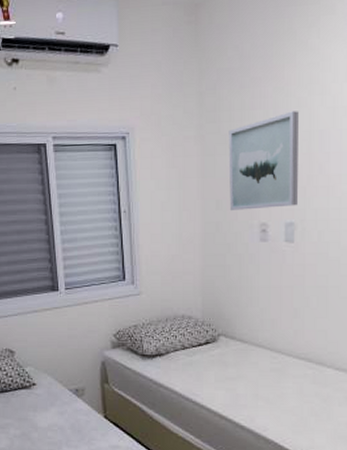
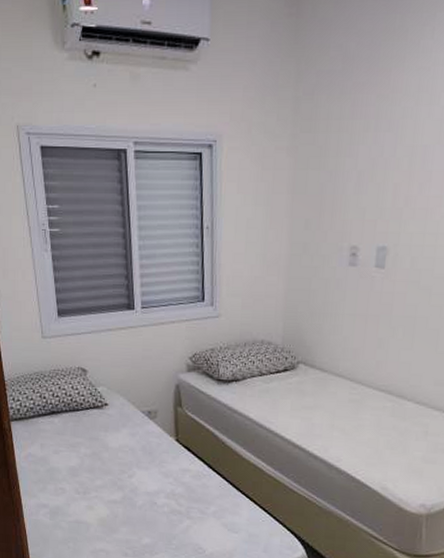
wall art: present [228,111,299,210] -> none [319,123,403,231]

